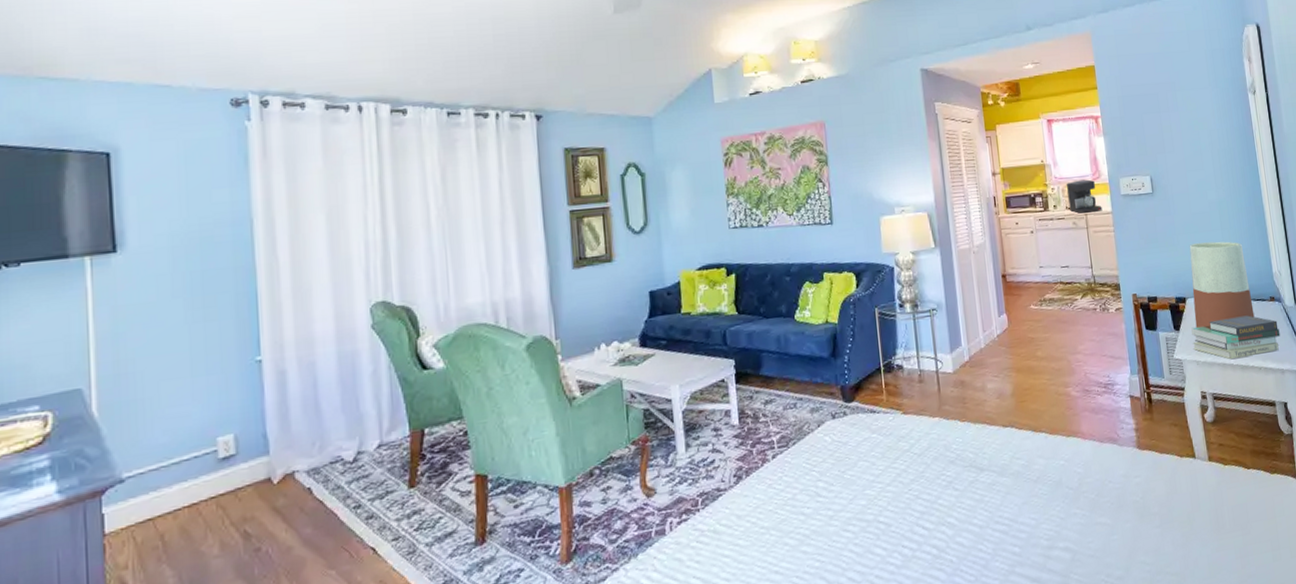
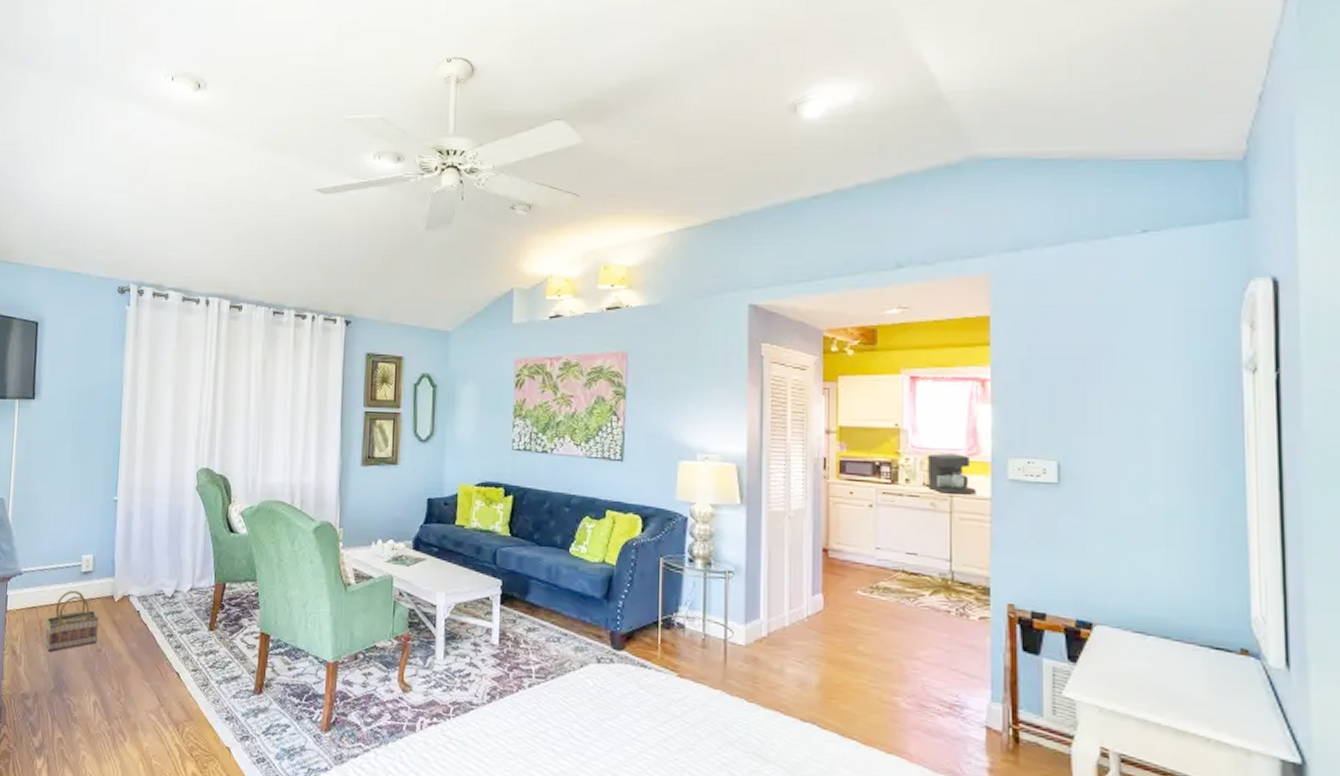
basket: none [170,483,254,570] -> present [45,590,99,652]
vase: present [1189,241,1255,328] -> none [1104,556,1208,670]
books: present [1191,315,1280,360] -> none [1096,660,1252,723]

